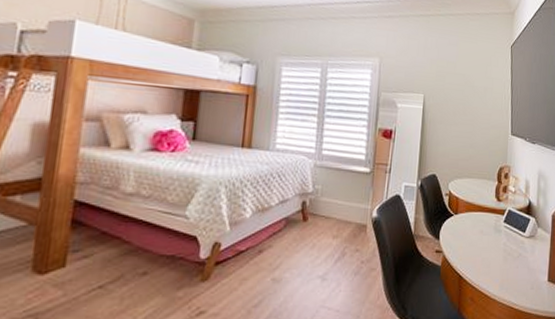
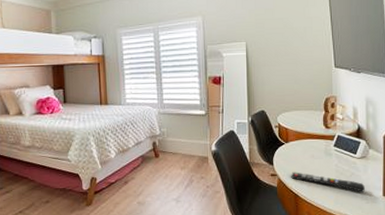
remote control: none [457,249,531,276] -> present [291,172,365,192]

